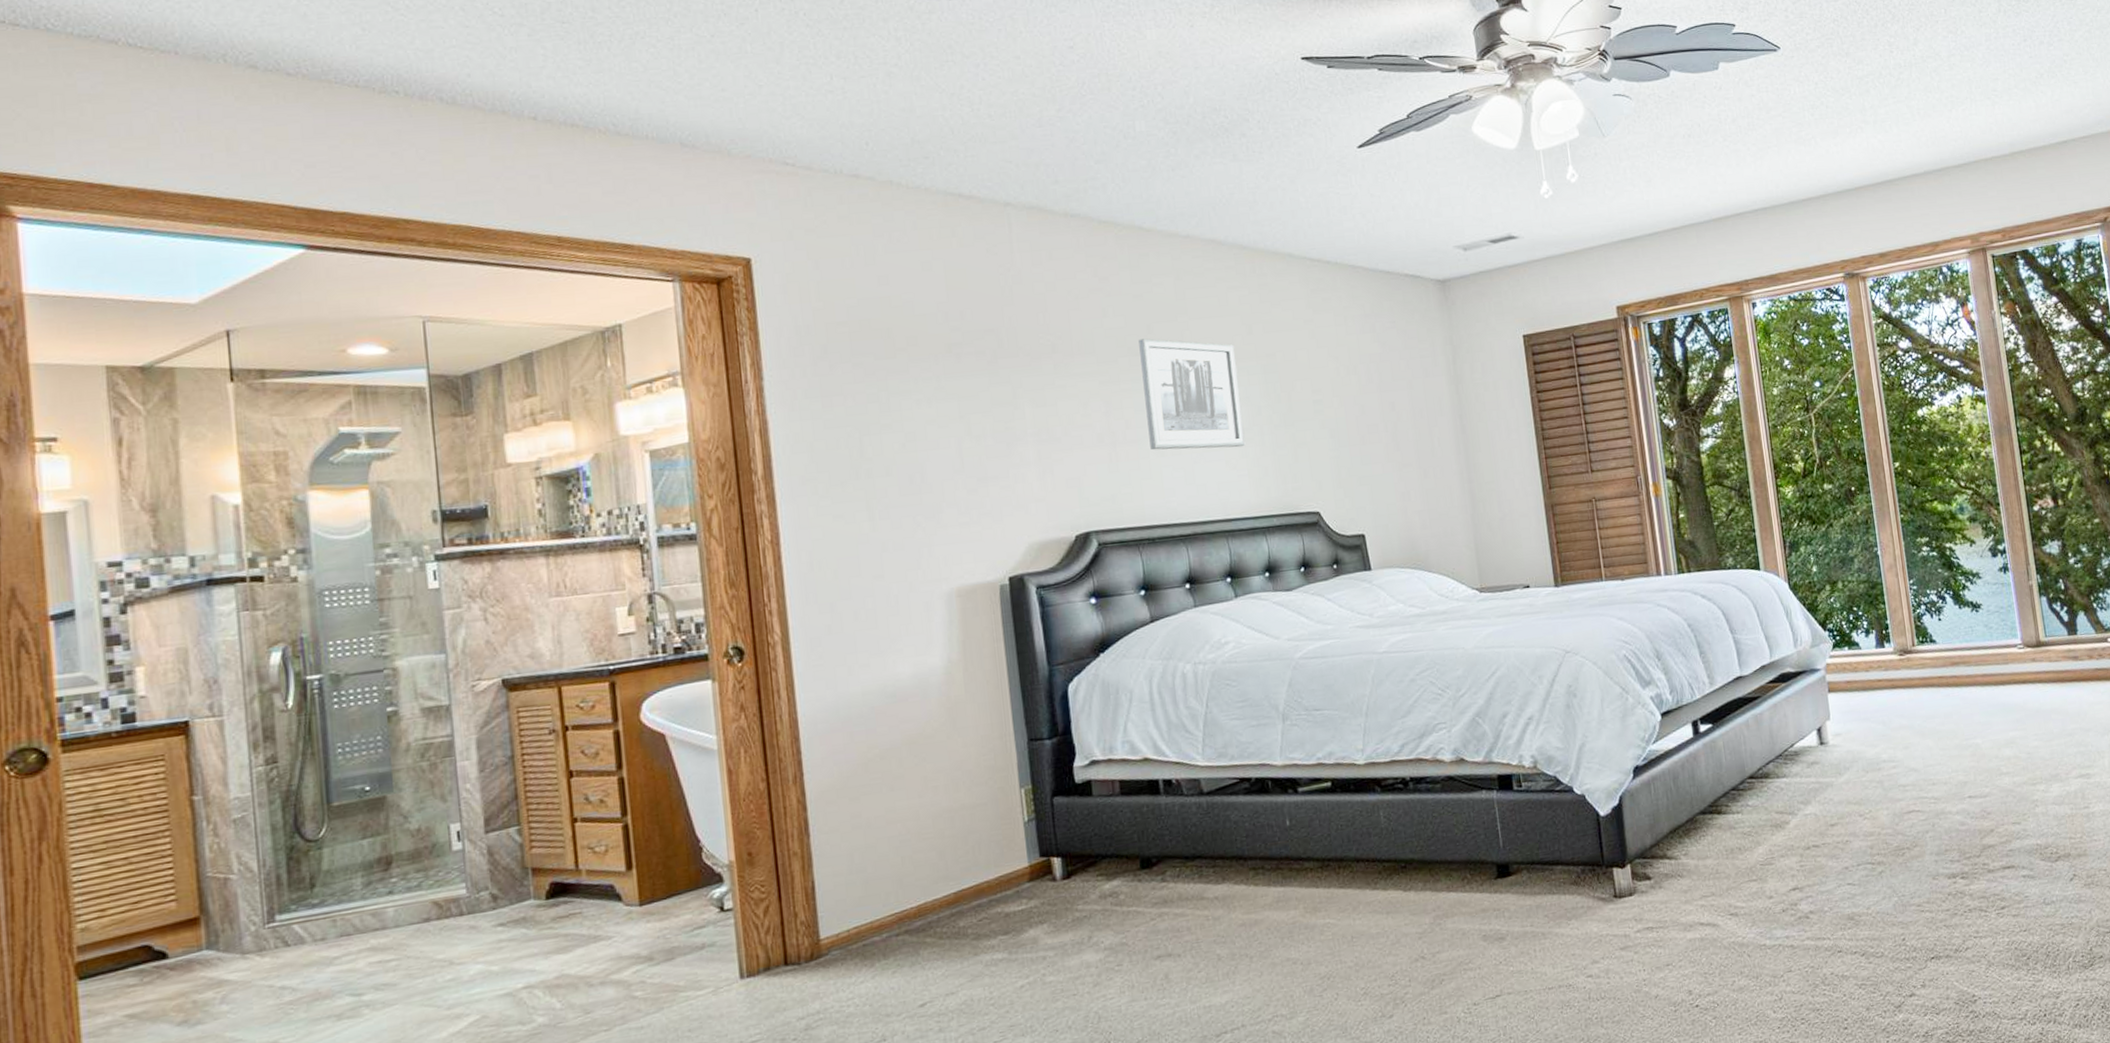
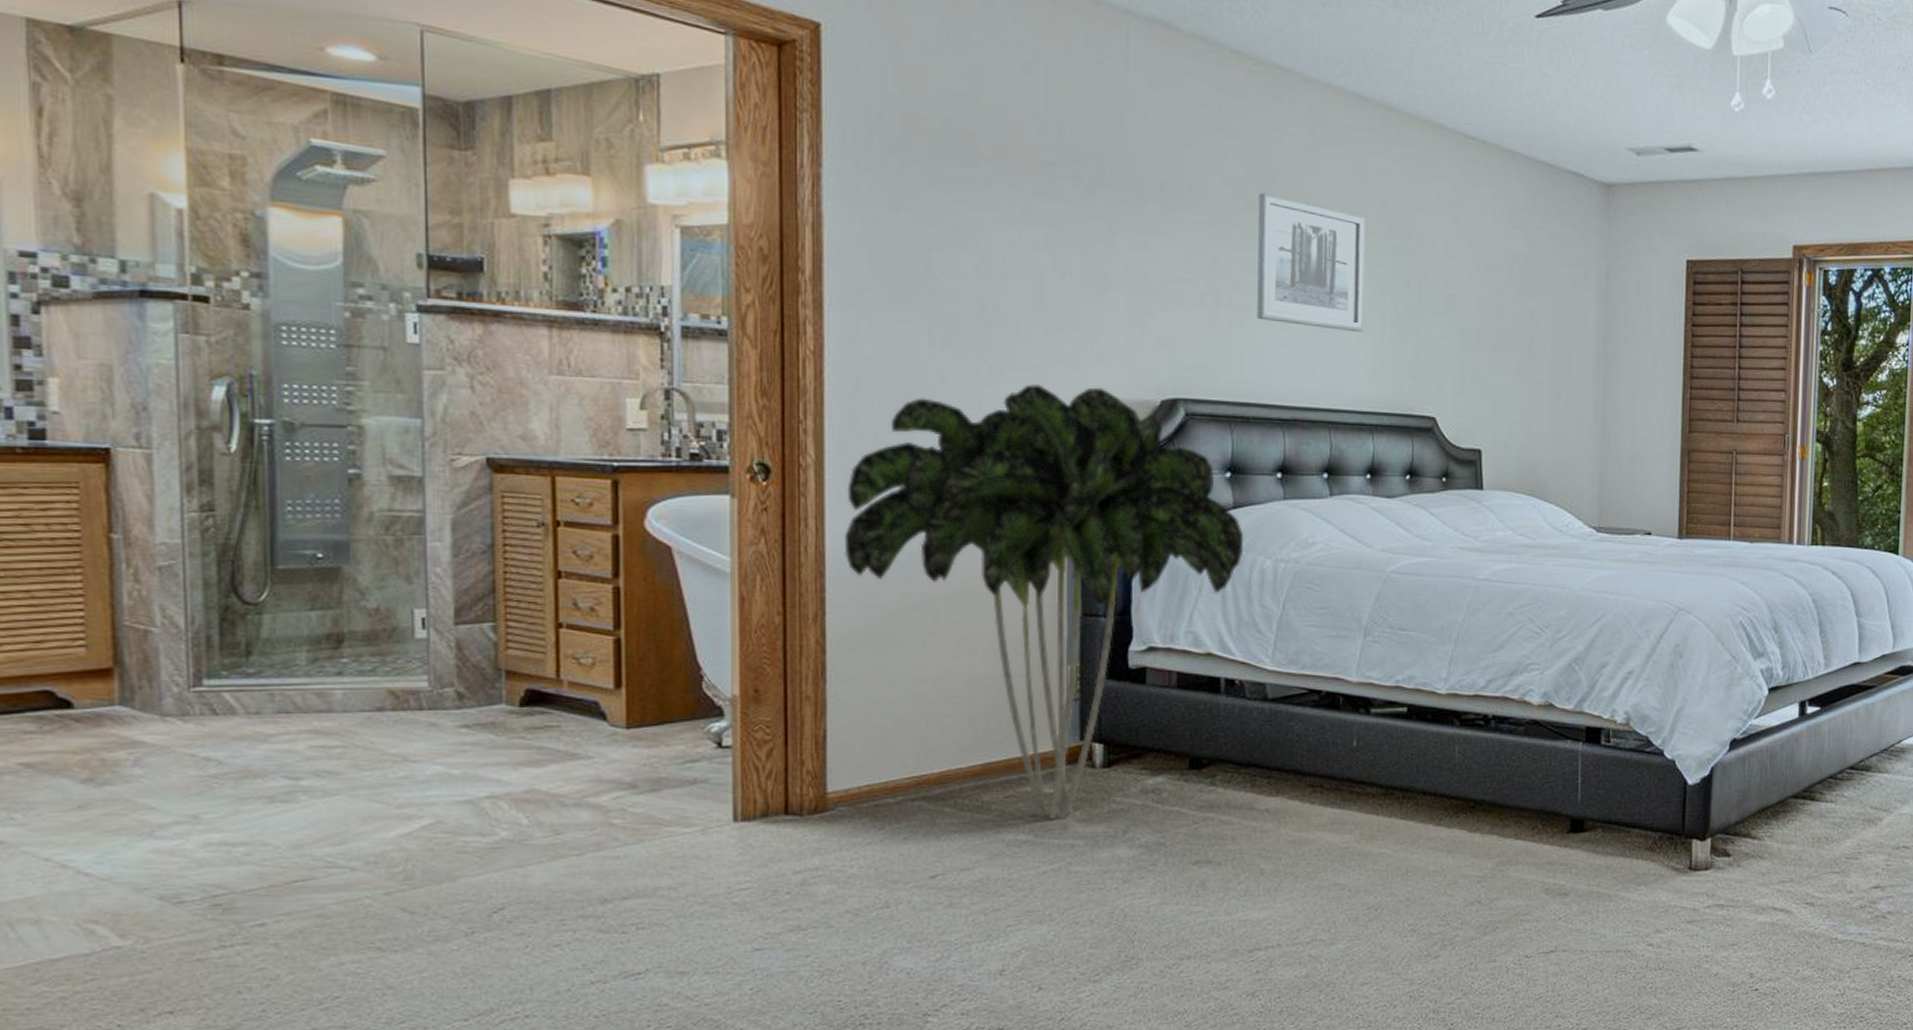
indoor plant: none [811,532,1165,936] -> present [844,384,1243,820]

